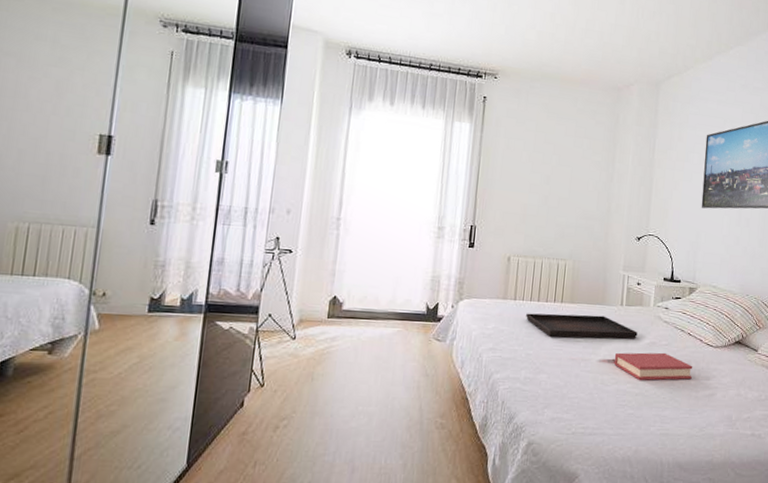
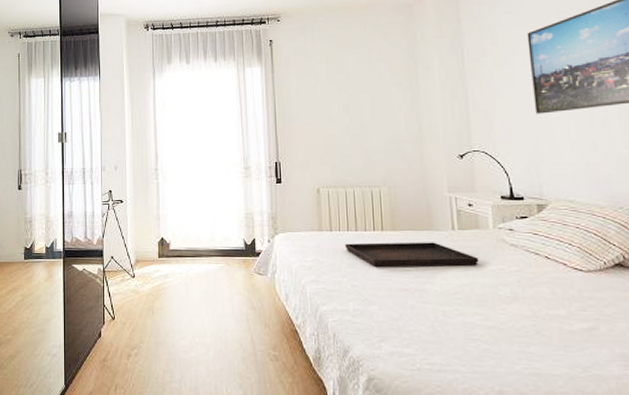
hardback book: present [614,352,693,381] -> none [454,279,560,312]

